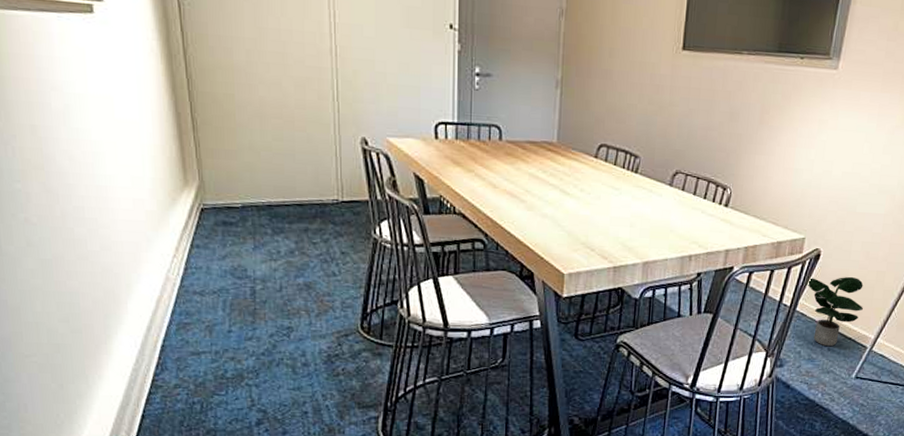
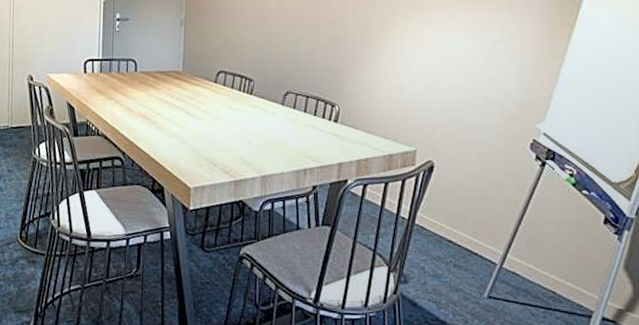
potted plant: present [806,276,864,347] -> none [422,188,487,263]

